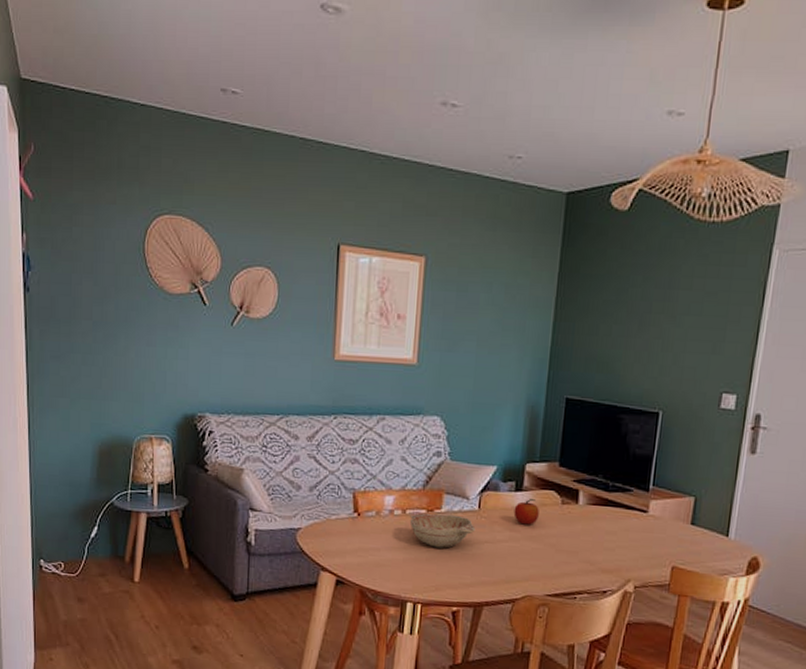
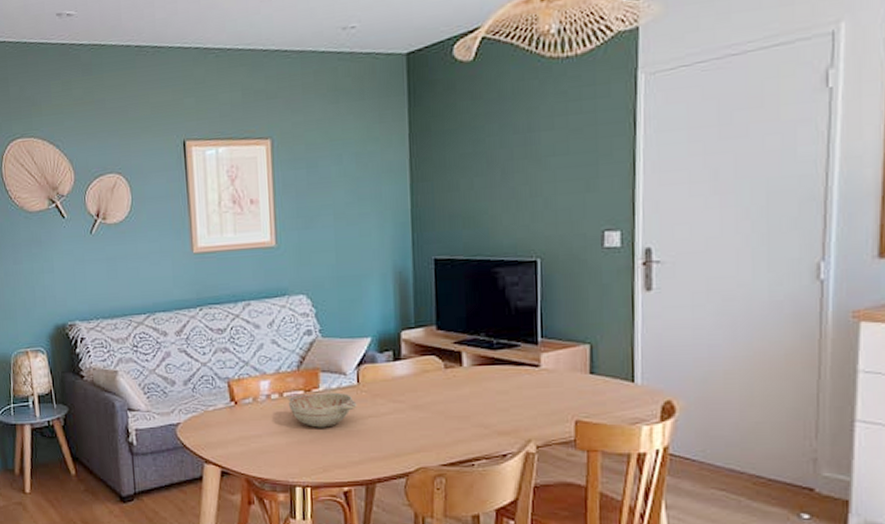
fruit: present [513,499,539,525] -> none [395,367,422,394]

